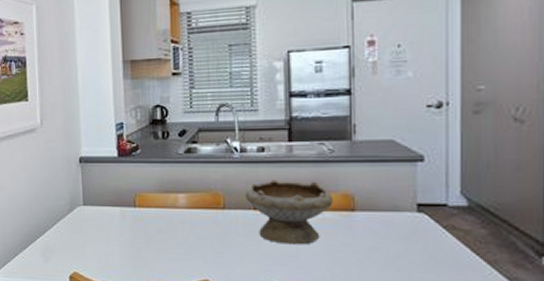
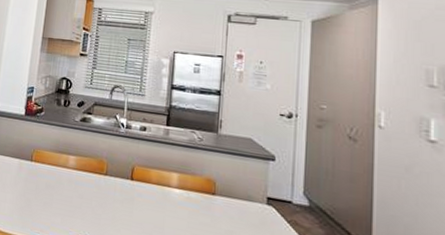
bowl: present [245,179,333,245] -> none [125,156,198,219]

